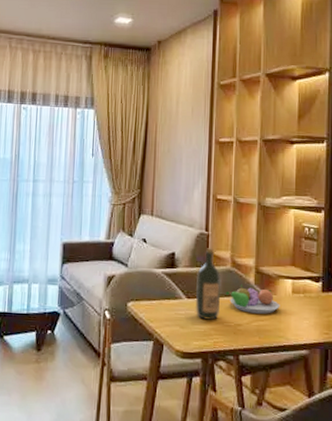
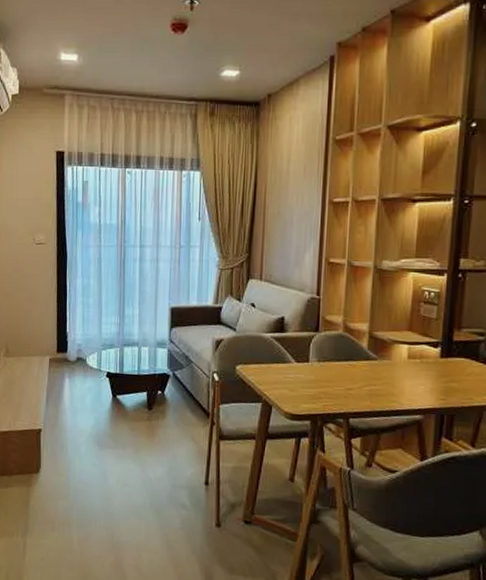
wine bottle: present [195,248,221,321] -> none [304,312,333,385]
fruit bowl: present [225,285,280,314] -> none [336,349,394,379]

